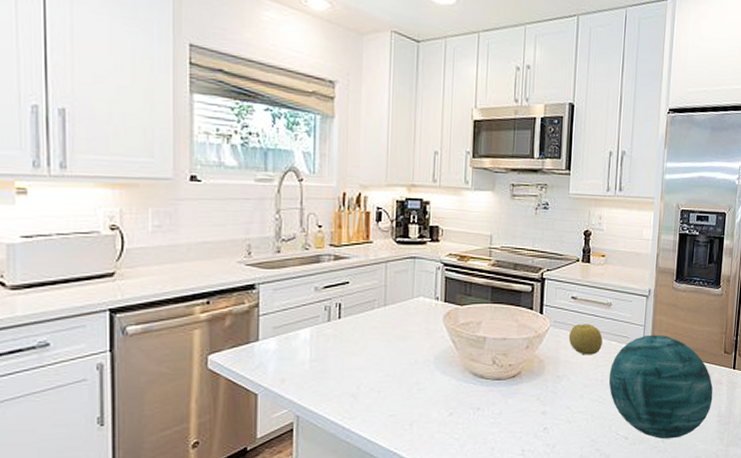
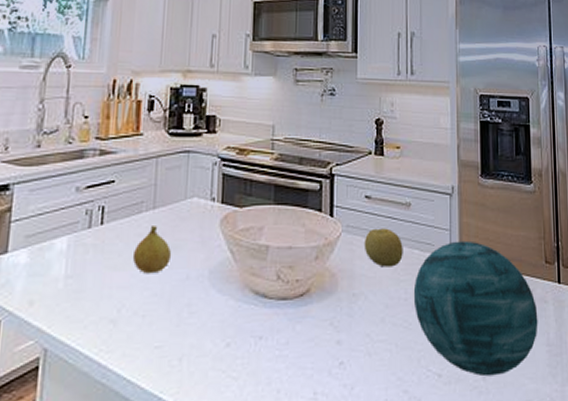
fruit: none [367,320,402,359] -> present [132,226,172,274]

